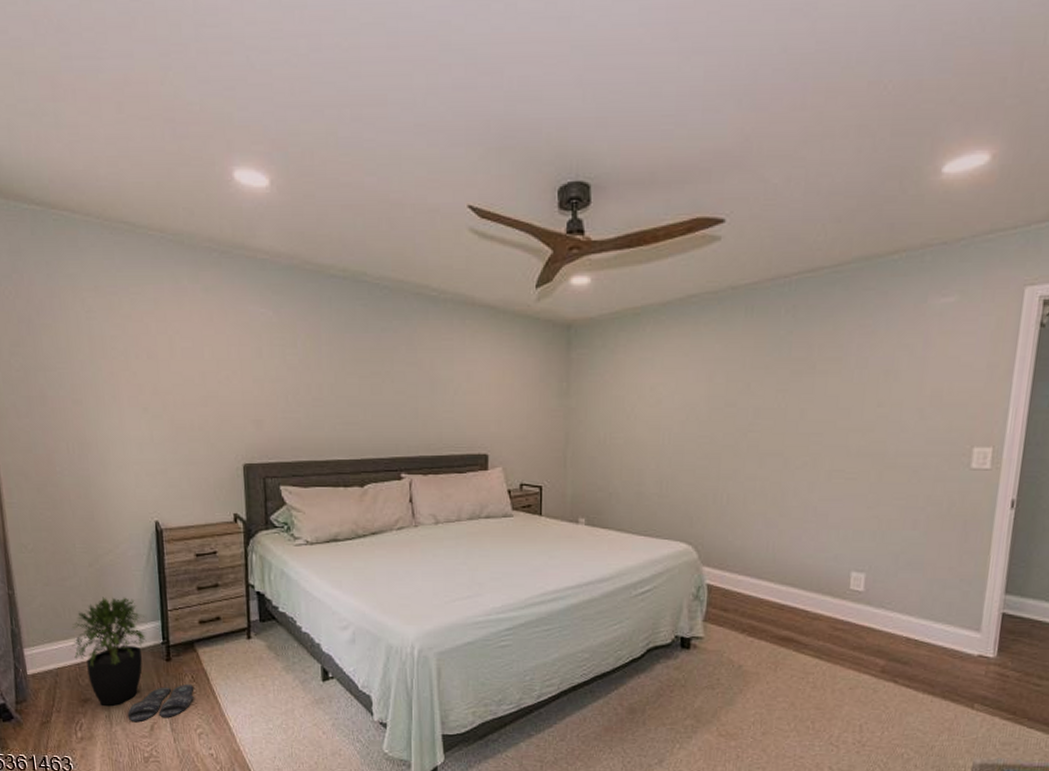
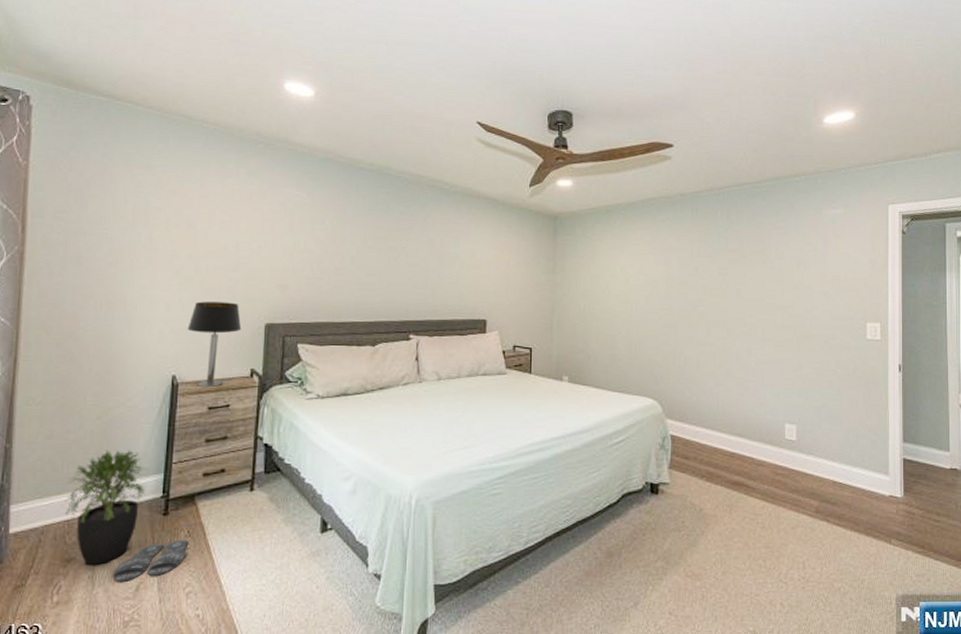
table lamp: none [163,441,219,534] -> present [187,301,242,388]

